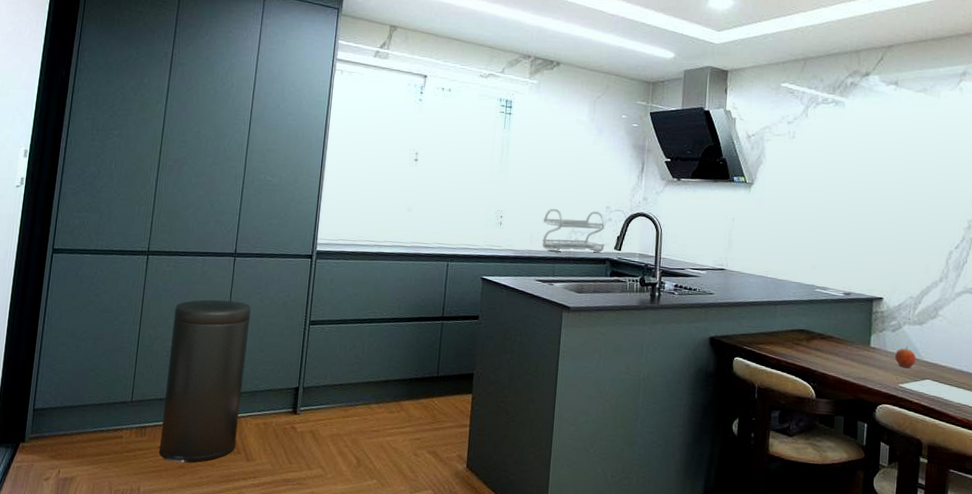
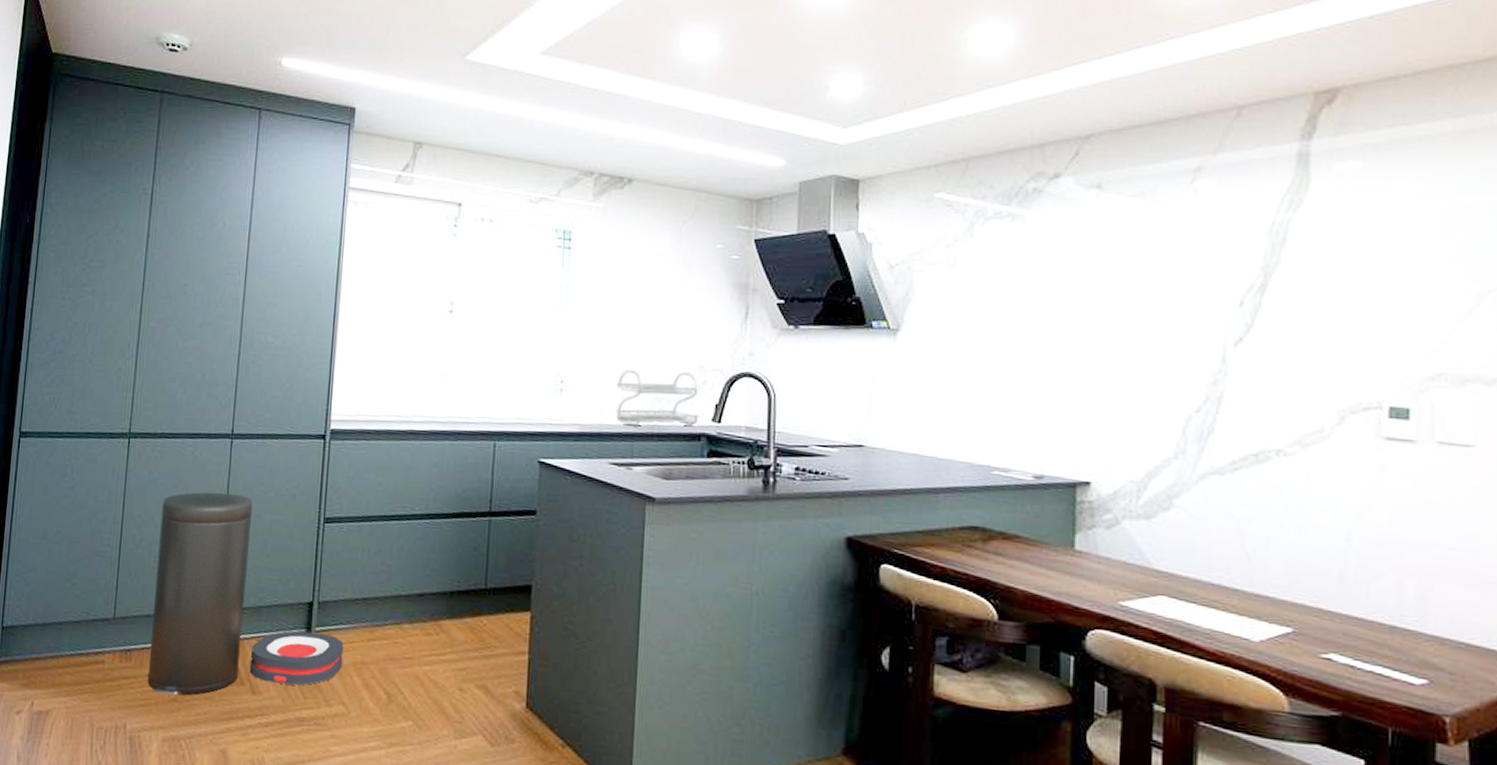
robot vacuum: none [245,410,323,454] -> present [249,630,344,686]
fruit: present [895,346,917,368] -> none [1112,548,1144,580]

